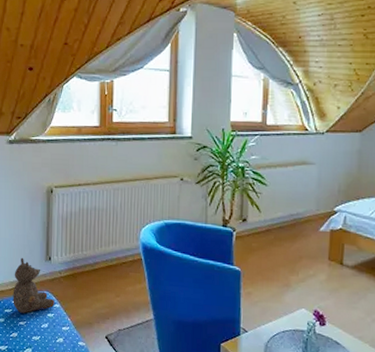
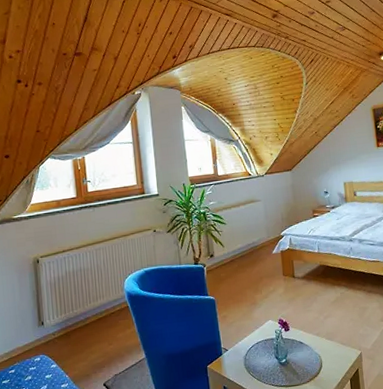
stuffed bear: present [13,257,55,313] -> none [8,328,51,381]

